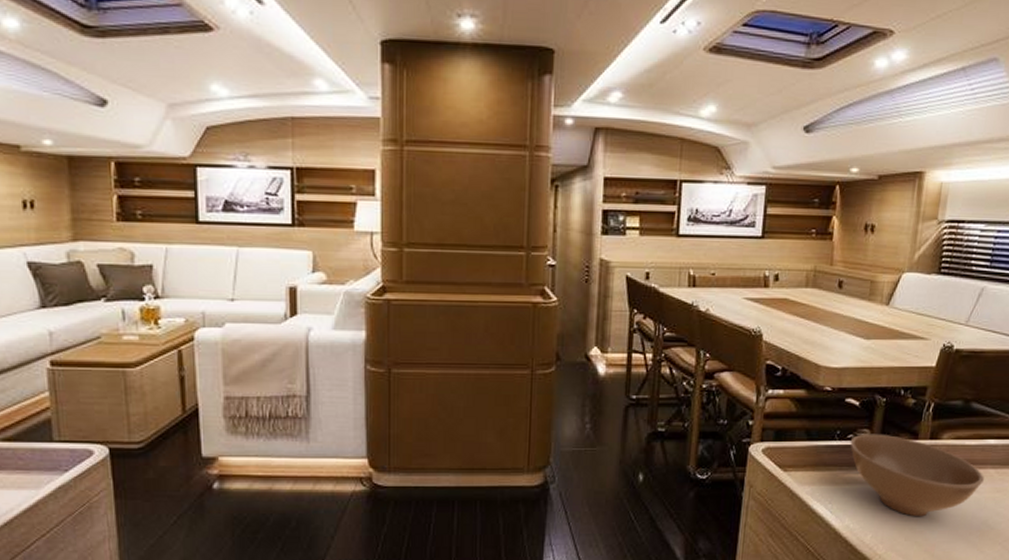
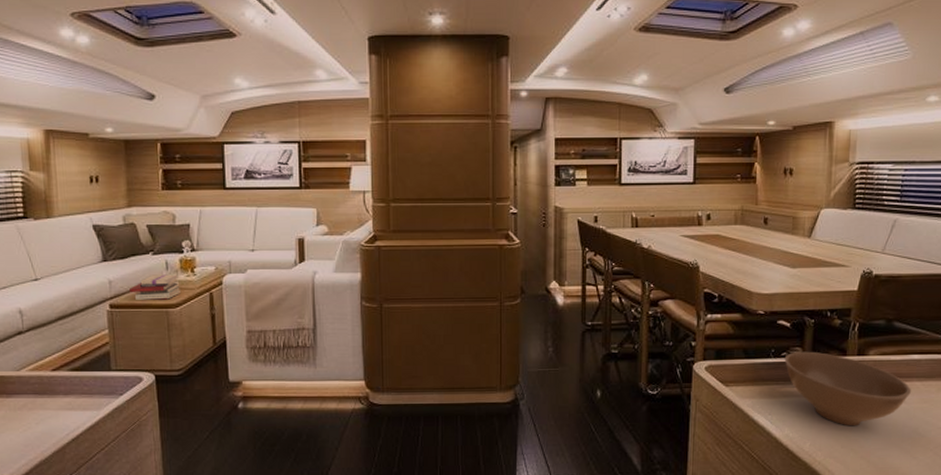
books: none [76,326,141,357] -> present [129,274,180,300]

